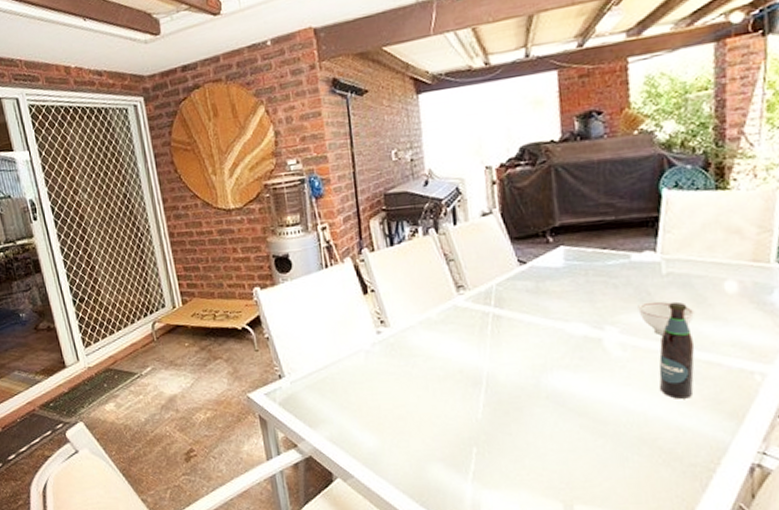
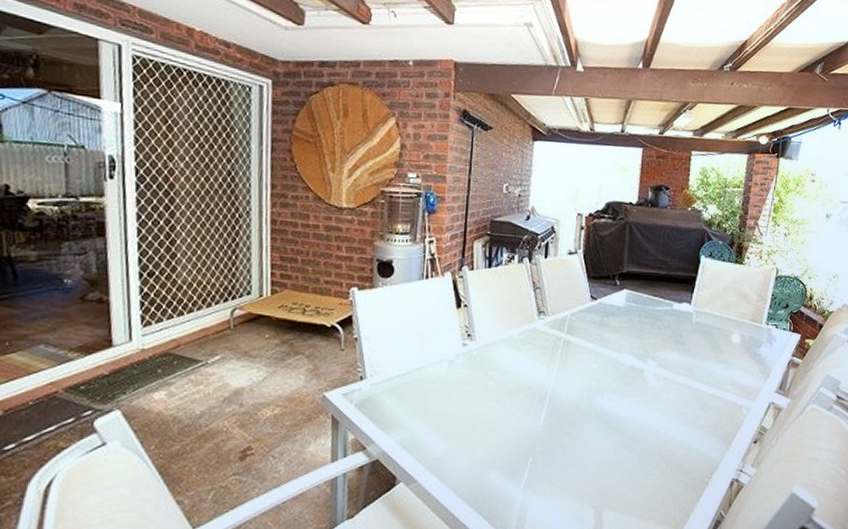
bowl: present [638,301,695,336] -> none [672,343,711,372]
bottle: present [659,301,695,399] -> none [679,345,707,424]

